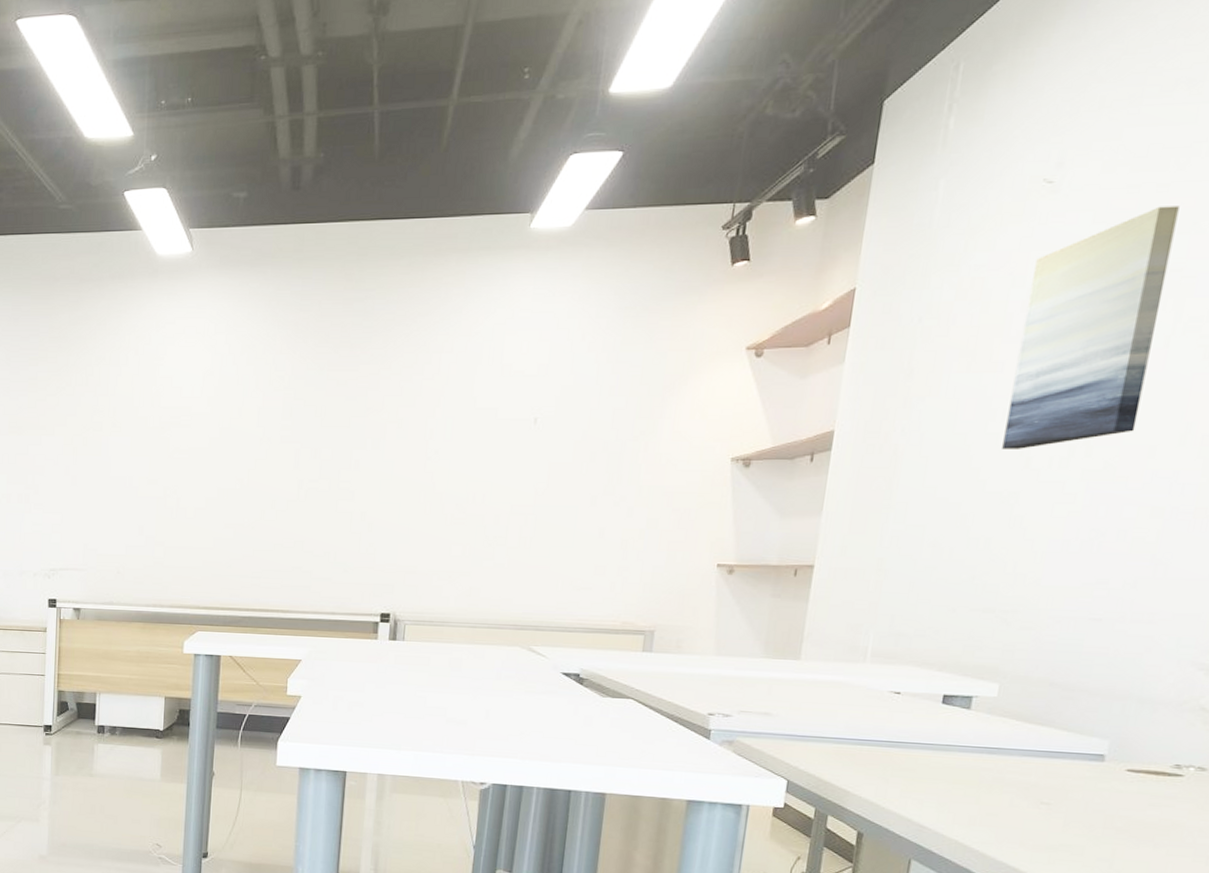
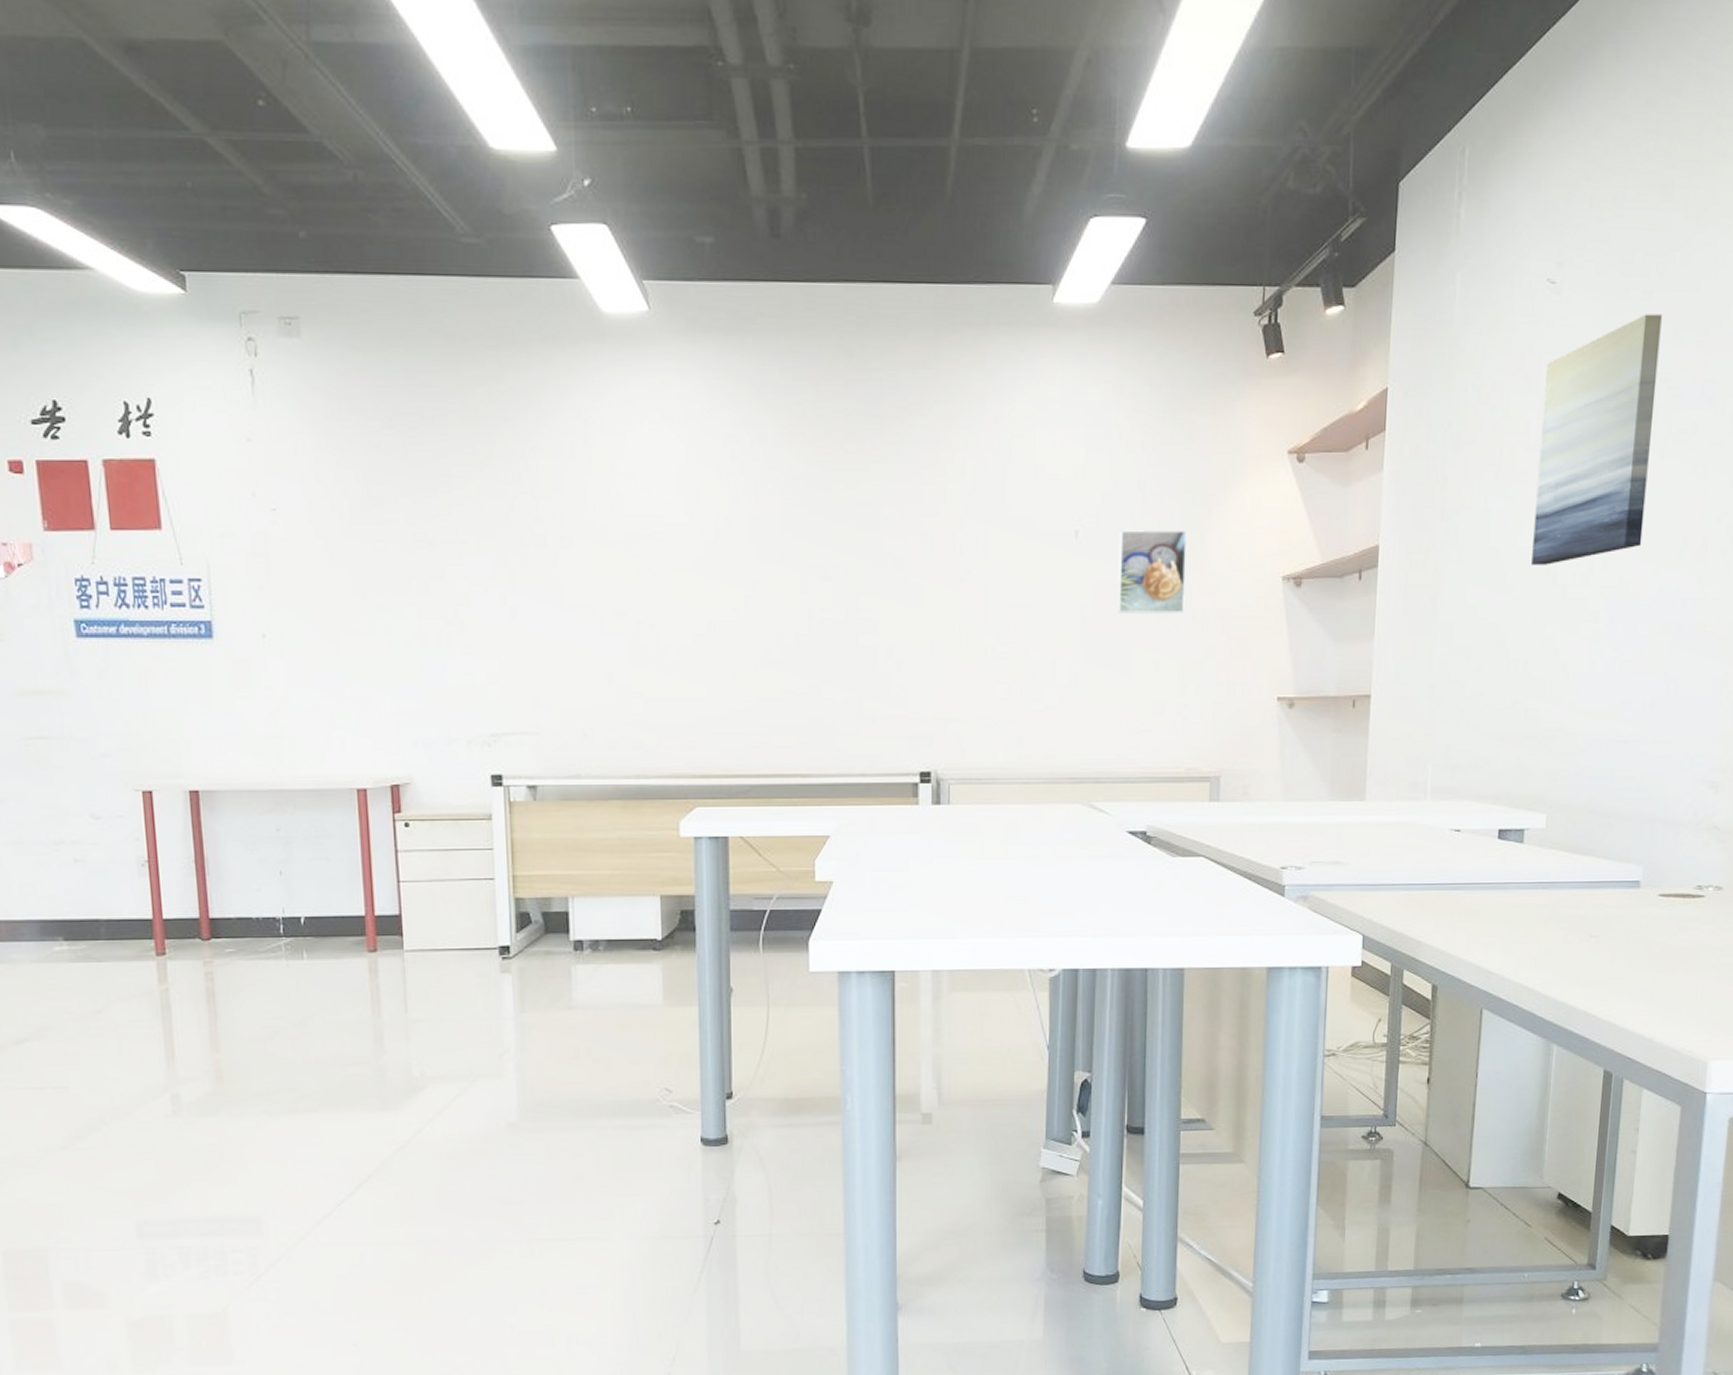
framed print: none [568,417,640,489] -> present [1117,530,1187,614]

